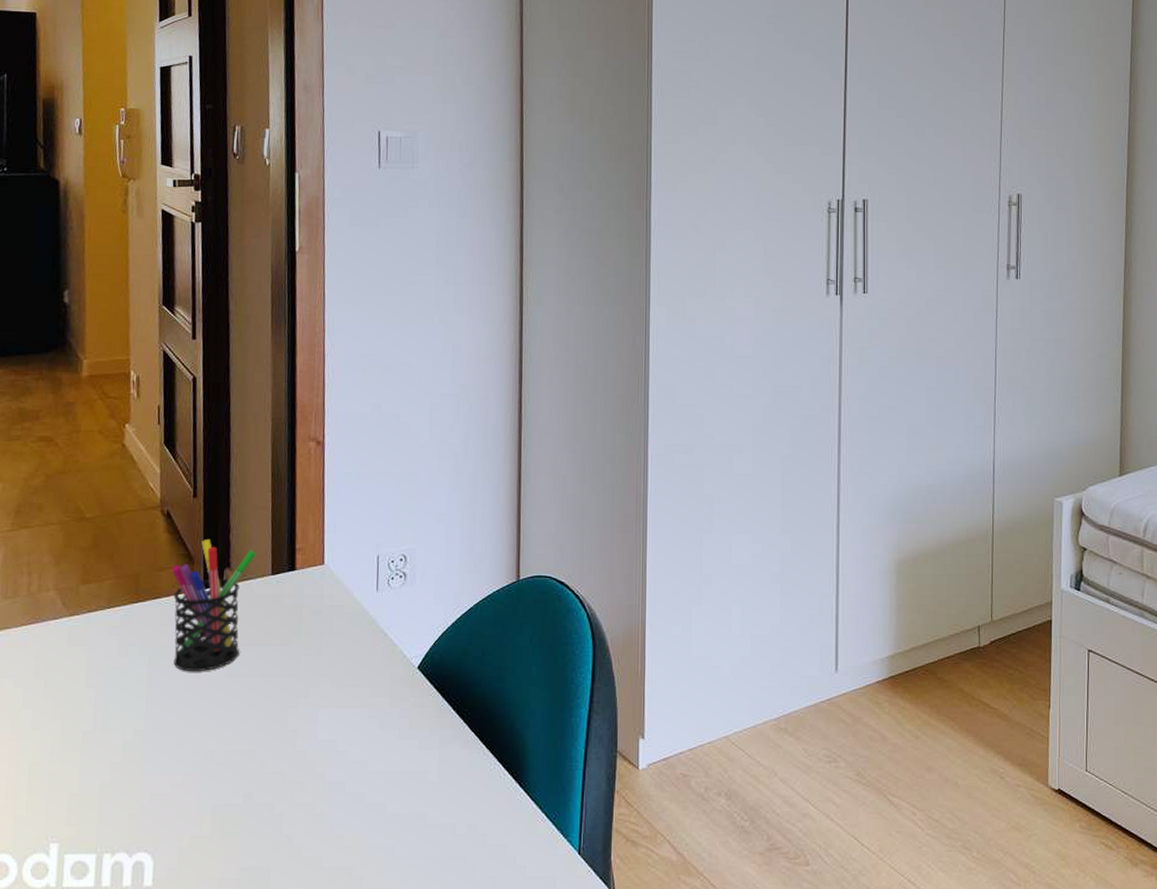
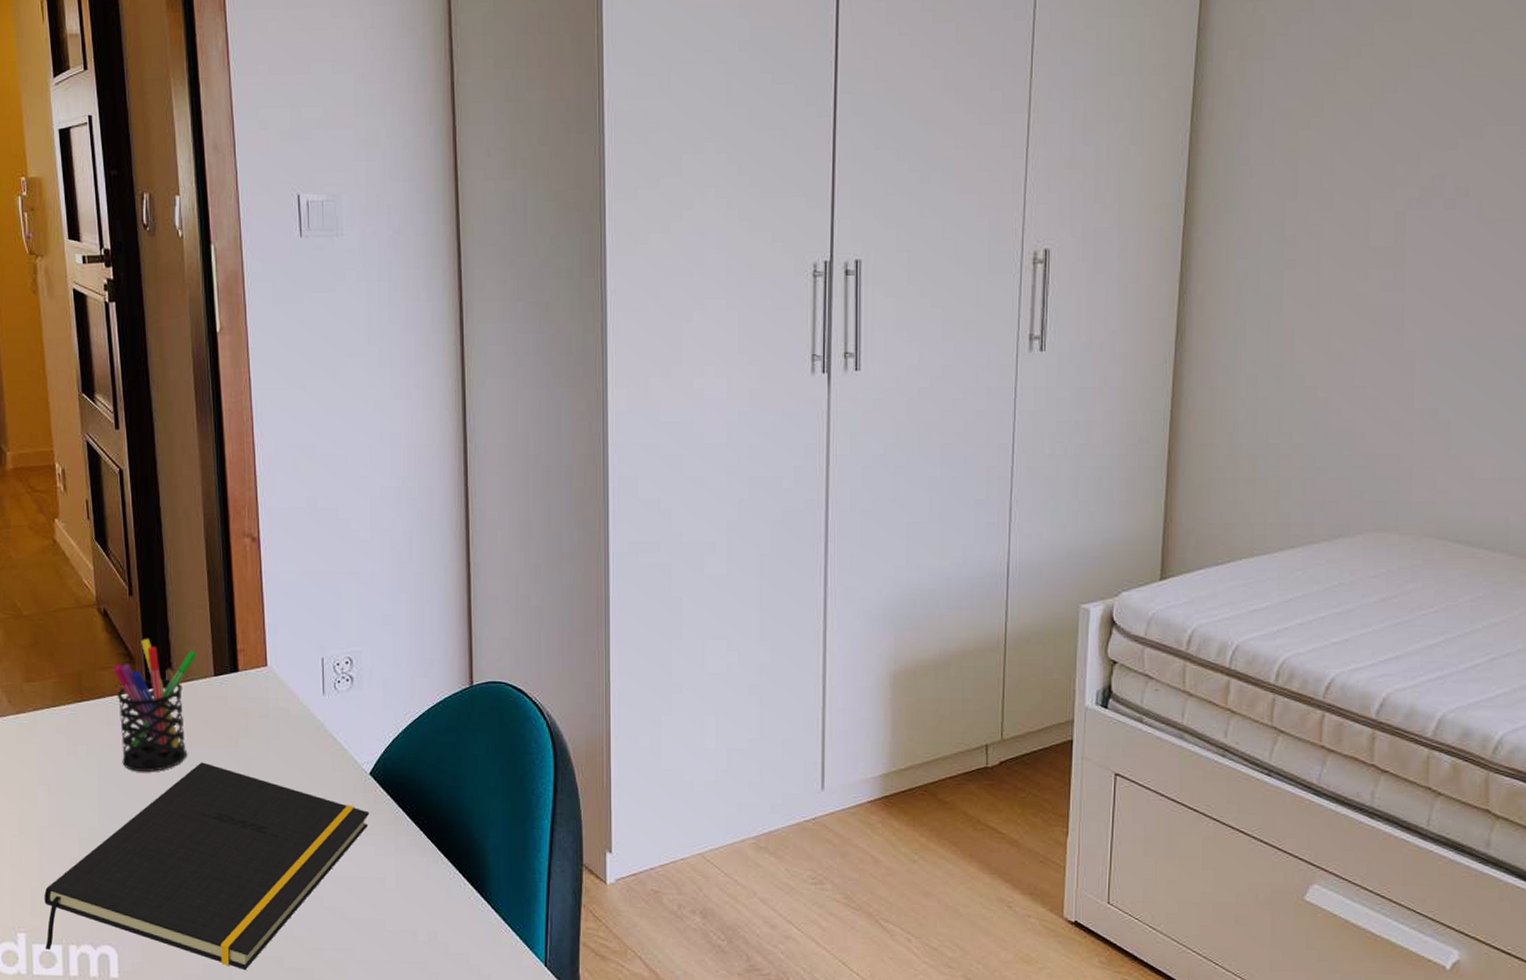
notepad: none [78,660,416,873] -> present [44,762,370,971]

